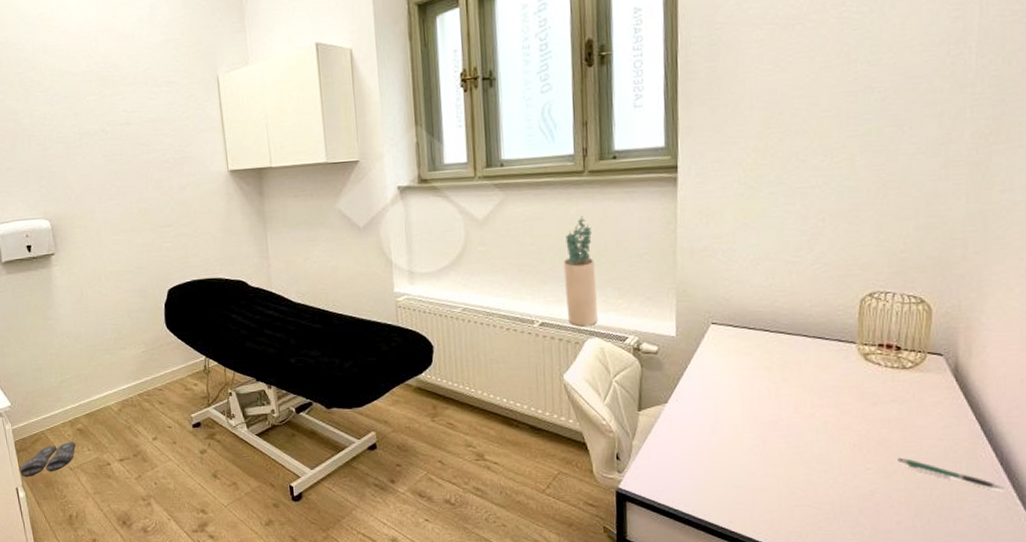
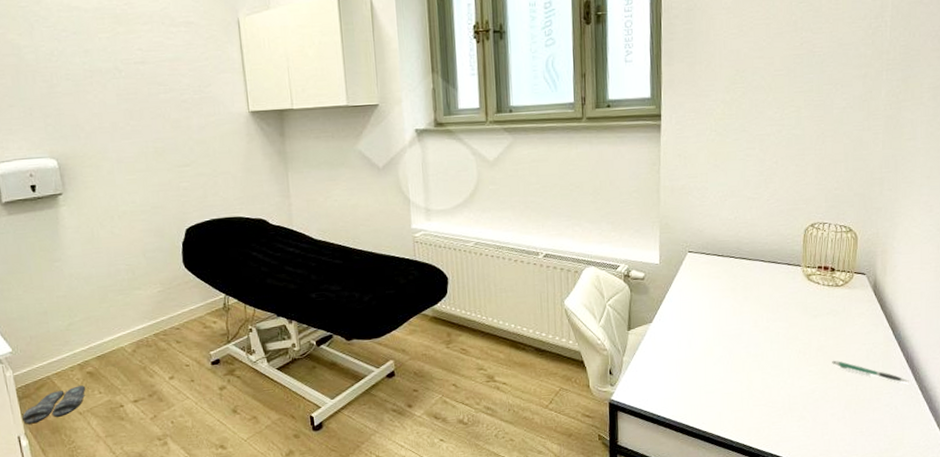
vase: present [563,216,598,327] -> none [564,158,594,257]

